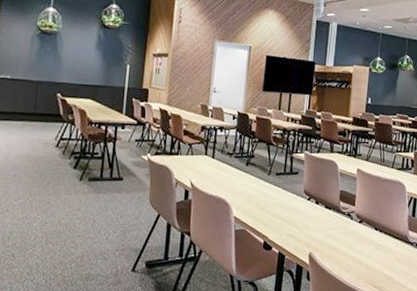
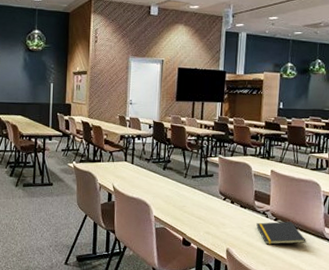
notepad: none [341,223,390,249] -> present [256,221,306,245]

